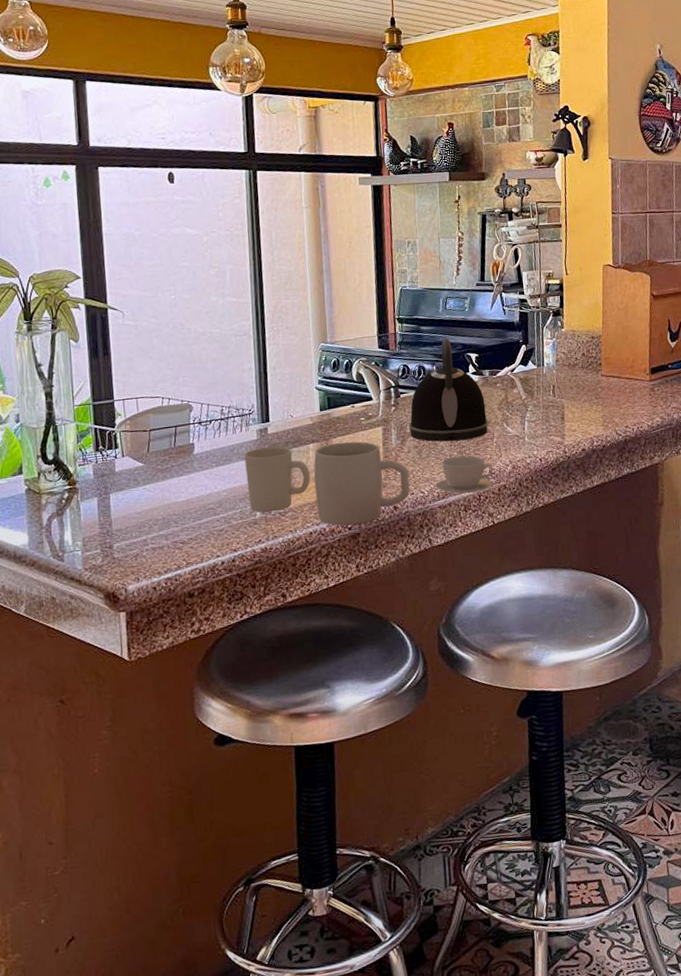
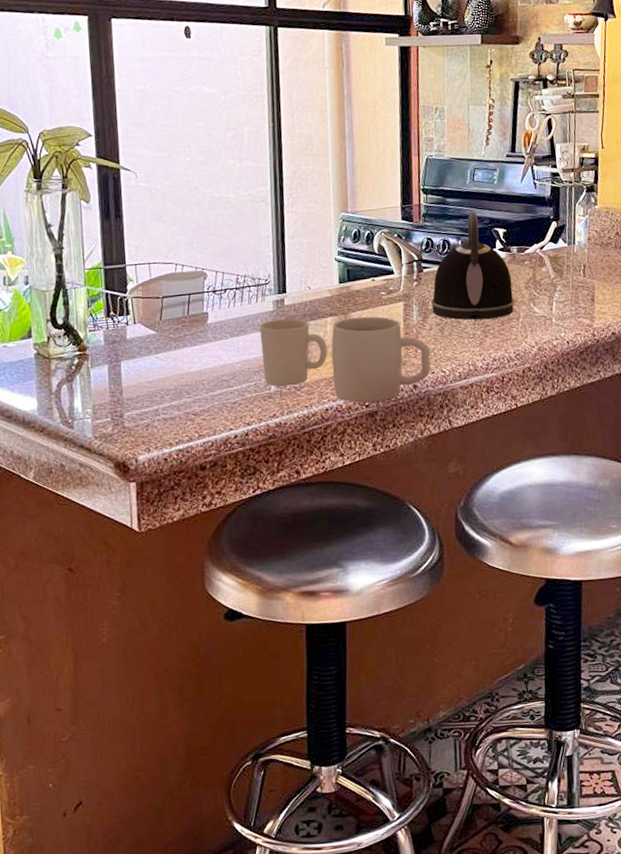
teacup: present [435,455,494,493] -> none [457,335,518,374]

